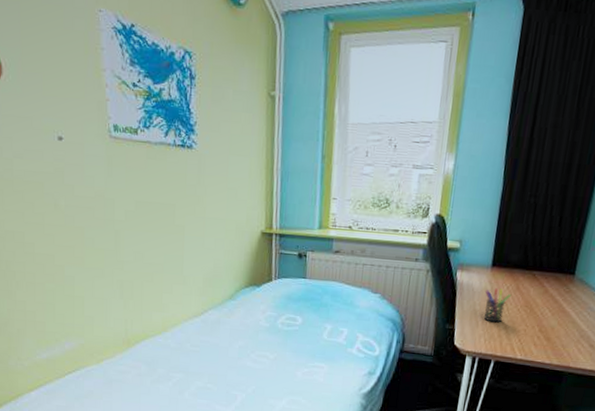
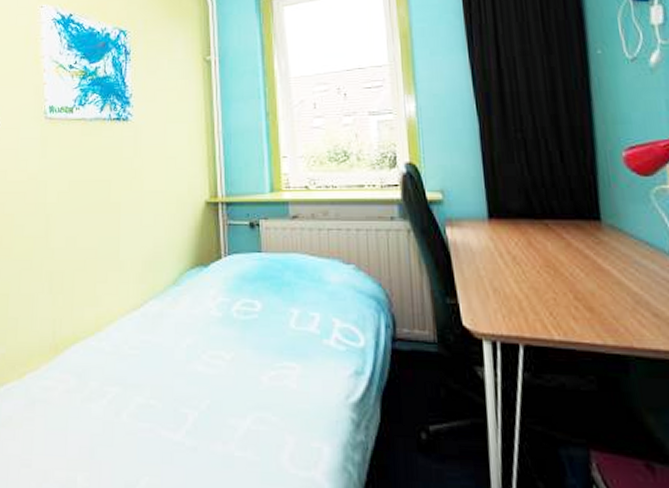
pen holder: present [483,288,512,323] -> none [487,245,524,291]

